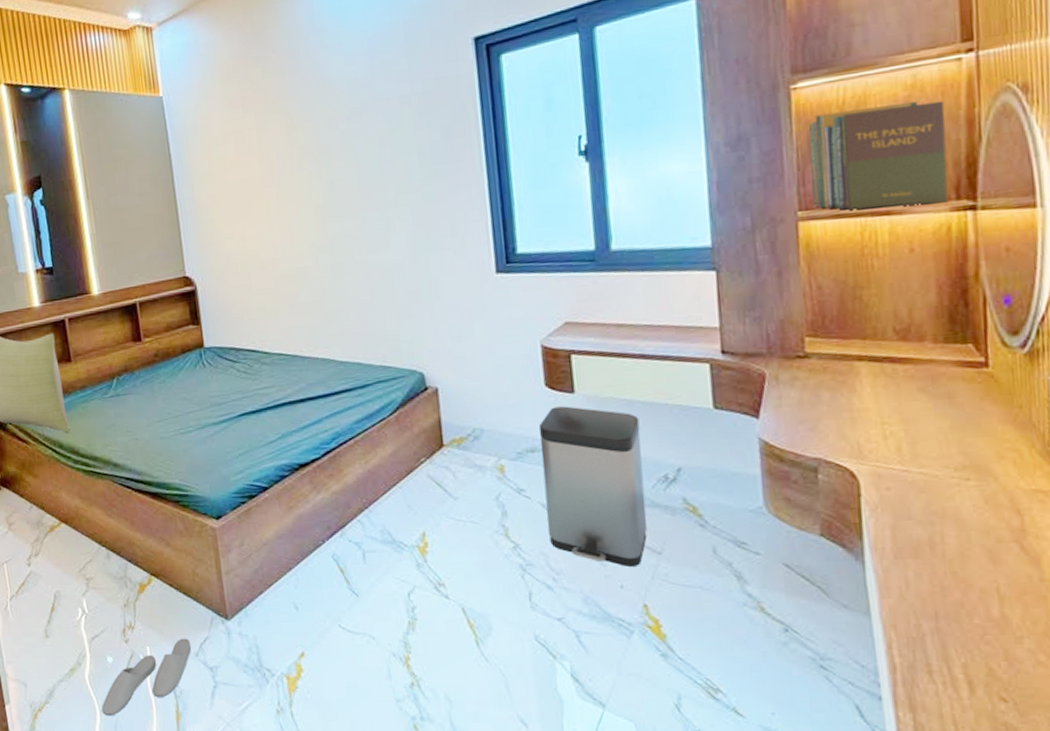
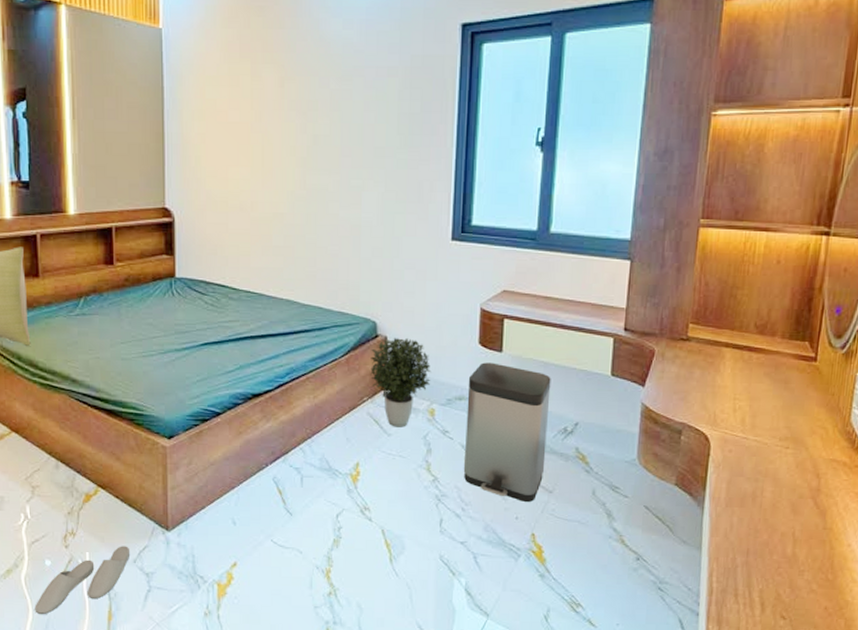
potted plant: none [422,387,494,489] -> present [370,338,432,427]
books: present [808,100,948,211] -> none [712,140,822,227]

